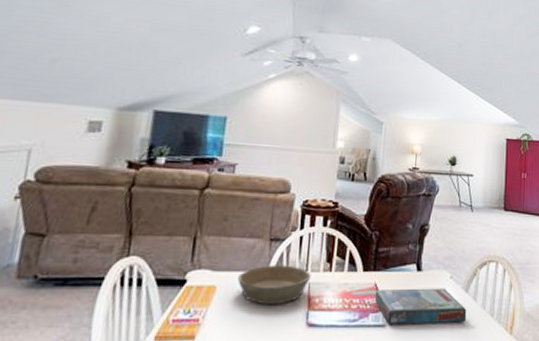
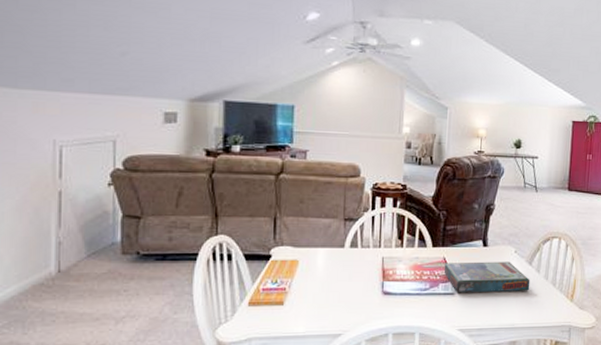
bowl: present [237,265,311,305] -> none [317,241,384,276]

